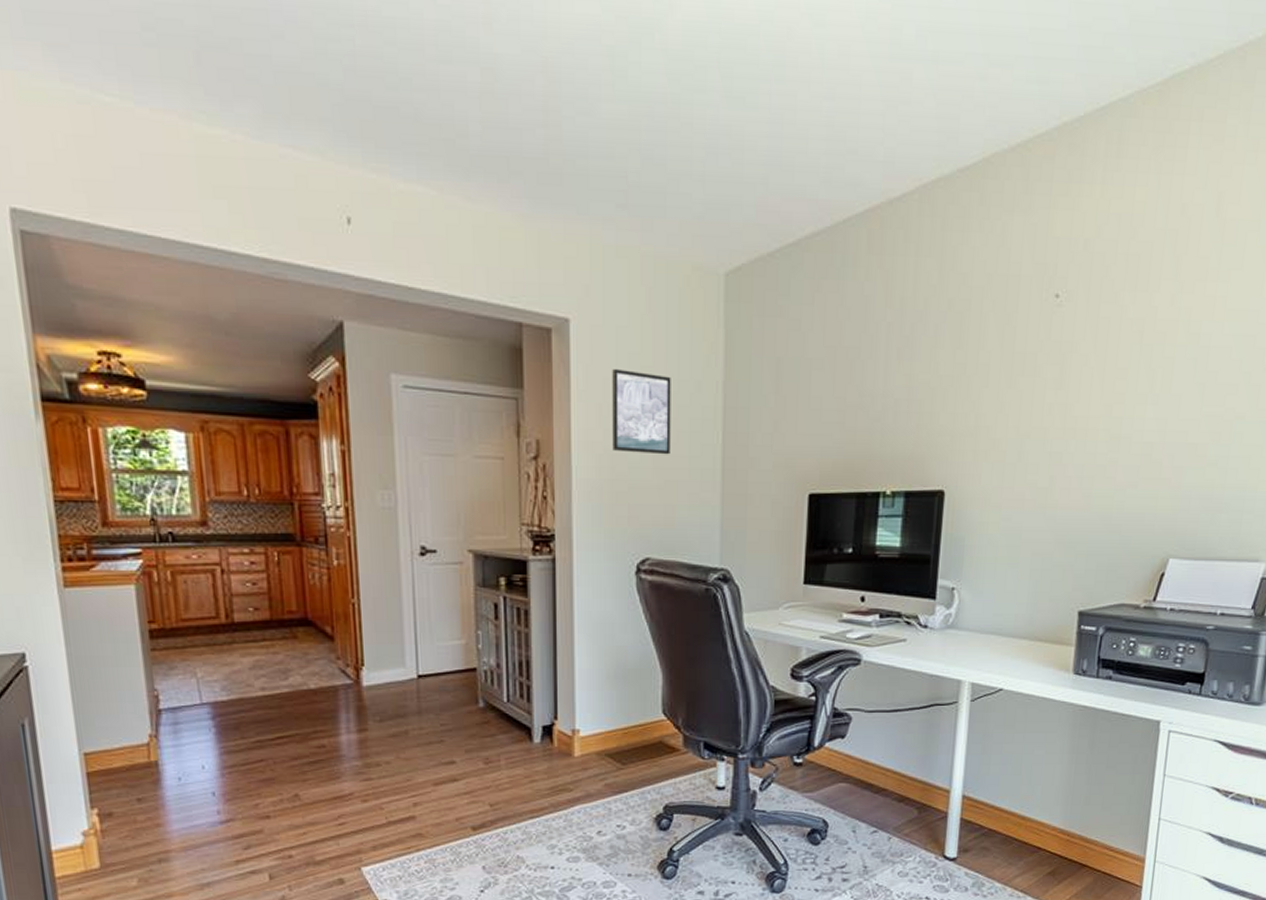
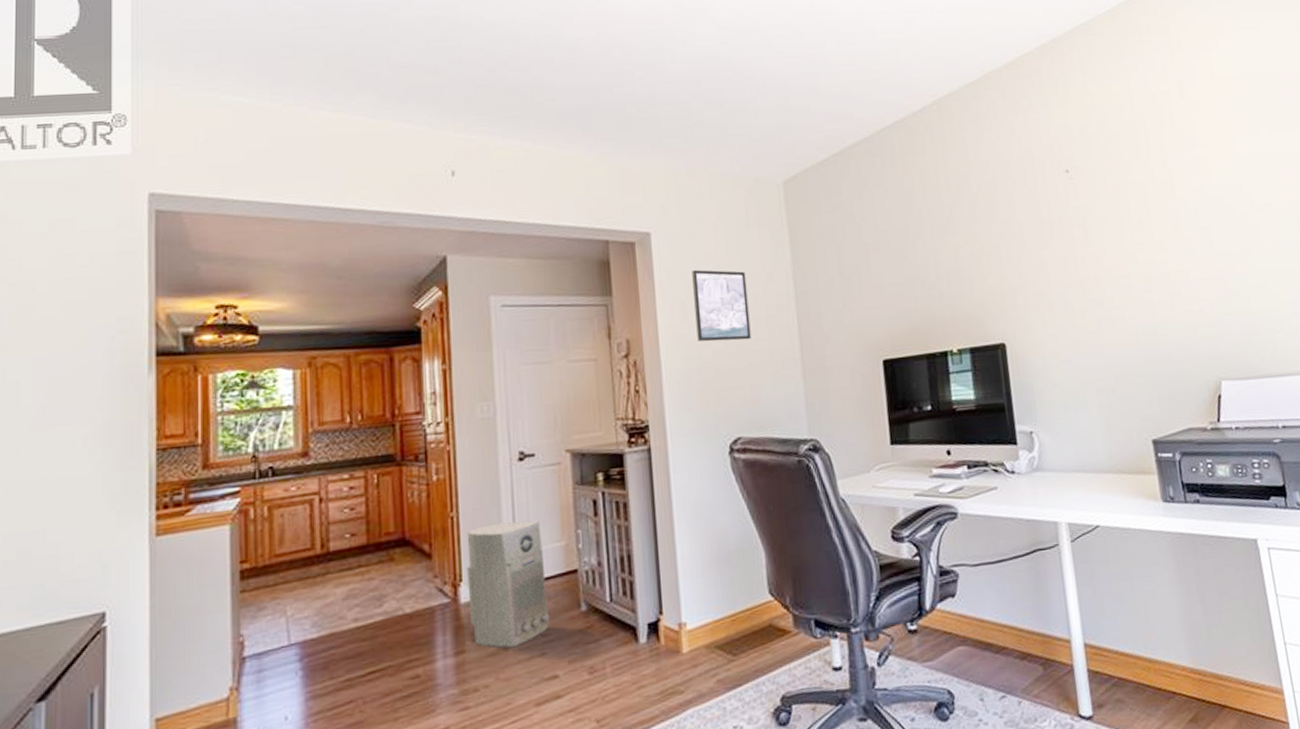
air purifier: none [368,615,449,732] -> present [467,520,550,648]

